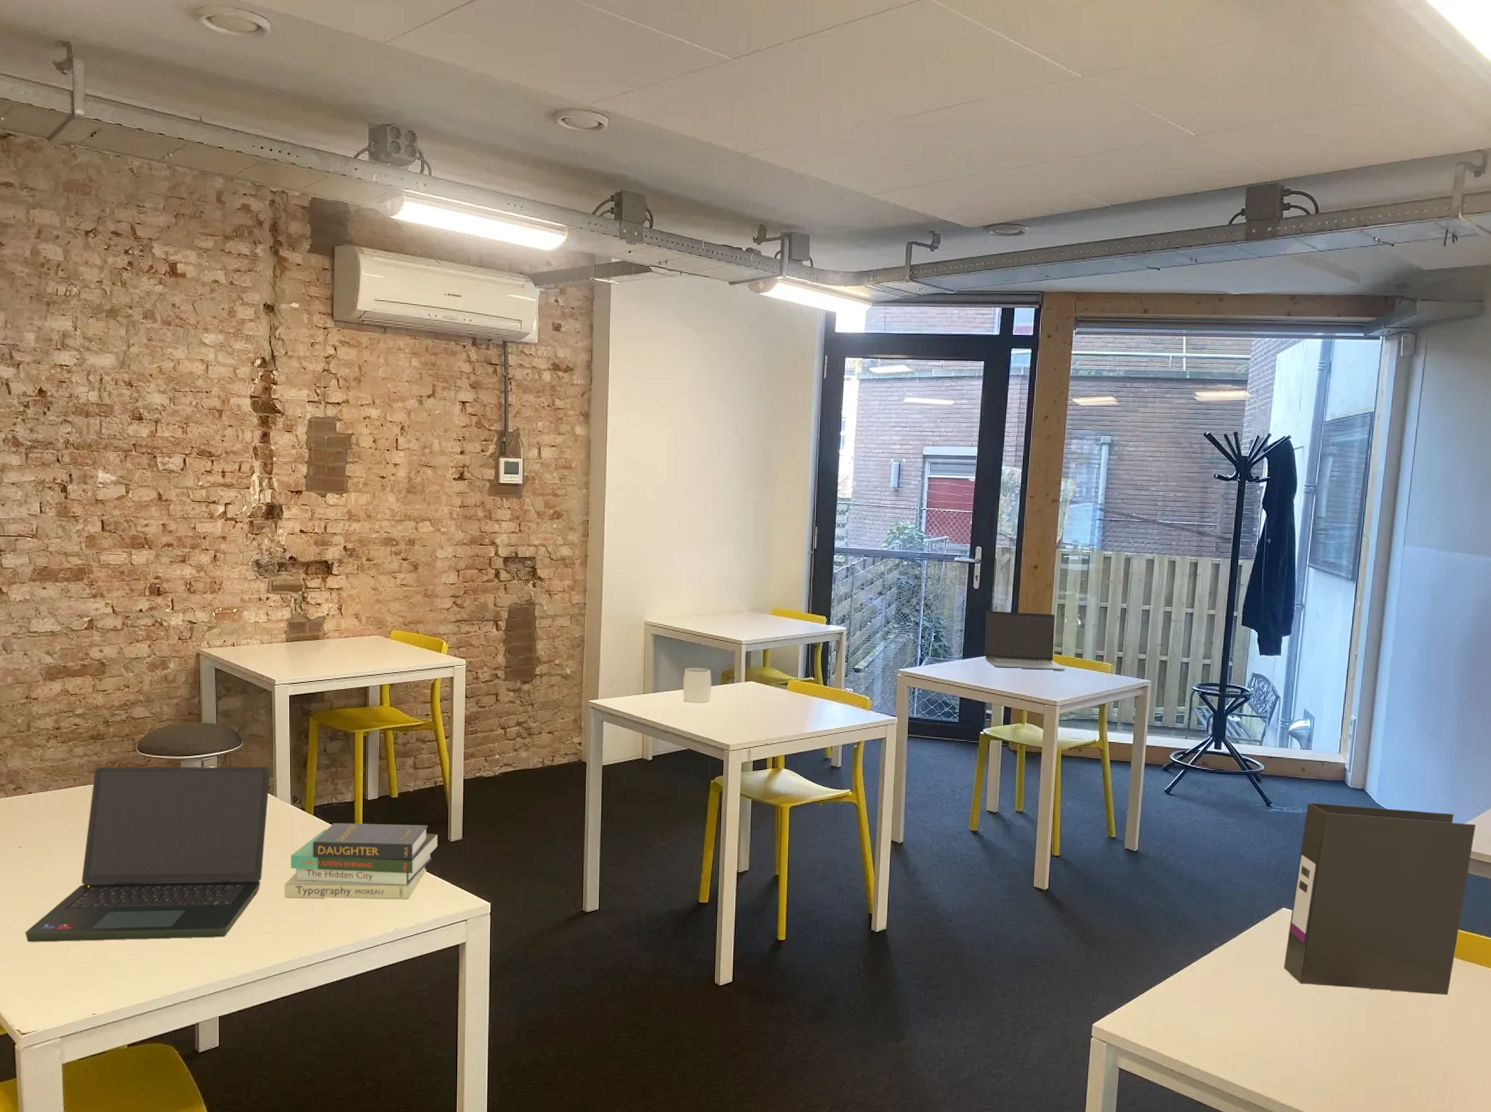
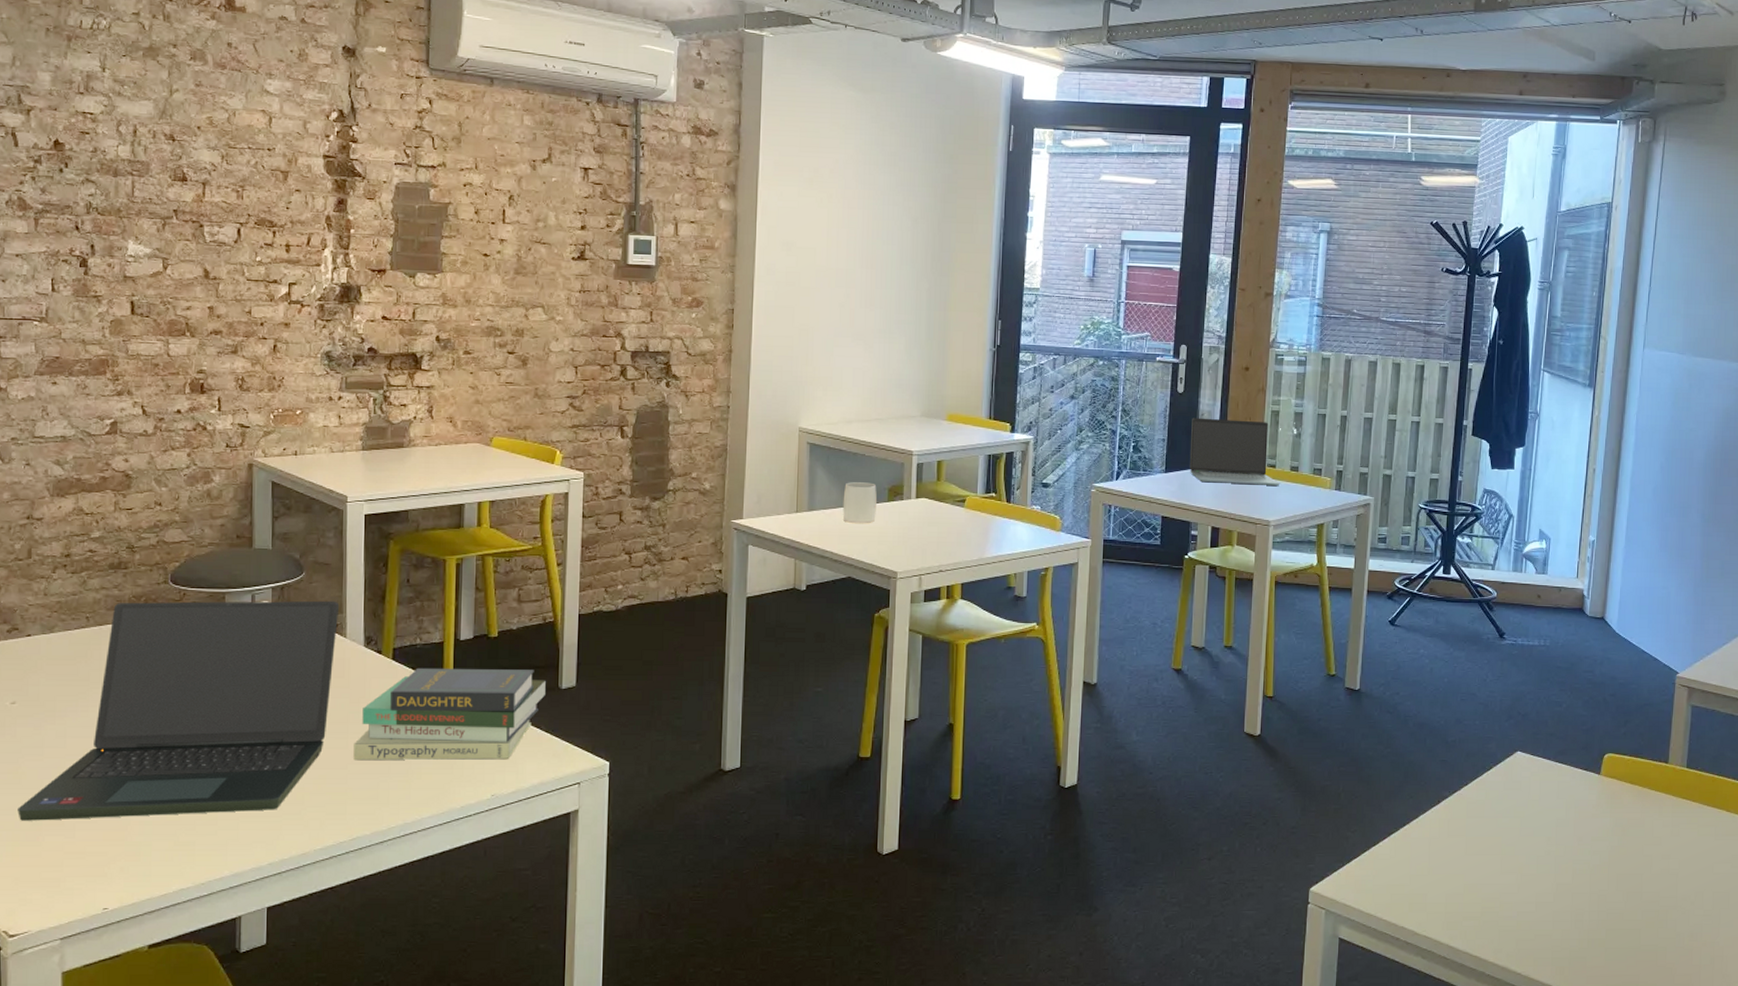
binder: present [1283,802,1476,995] -> none [1518,633,1721,845]

